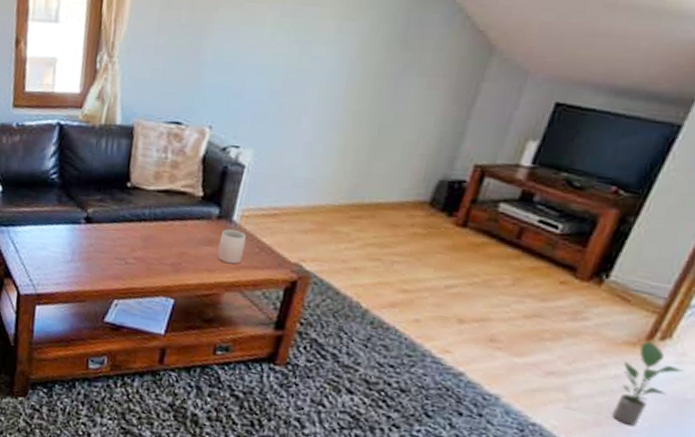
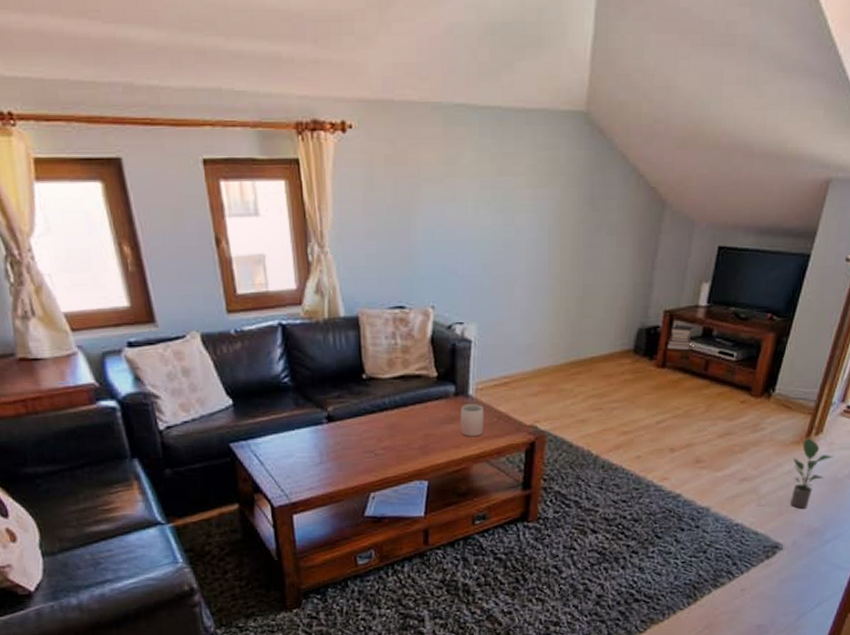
books: none [472,182,511,214] -> present [667,324,695,351]

